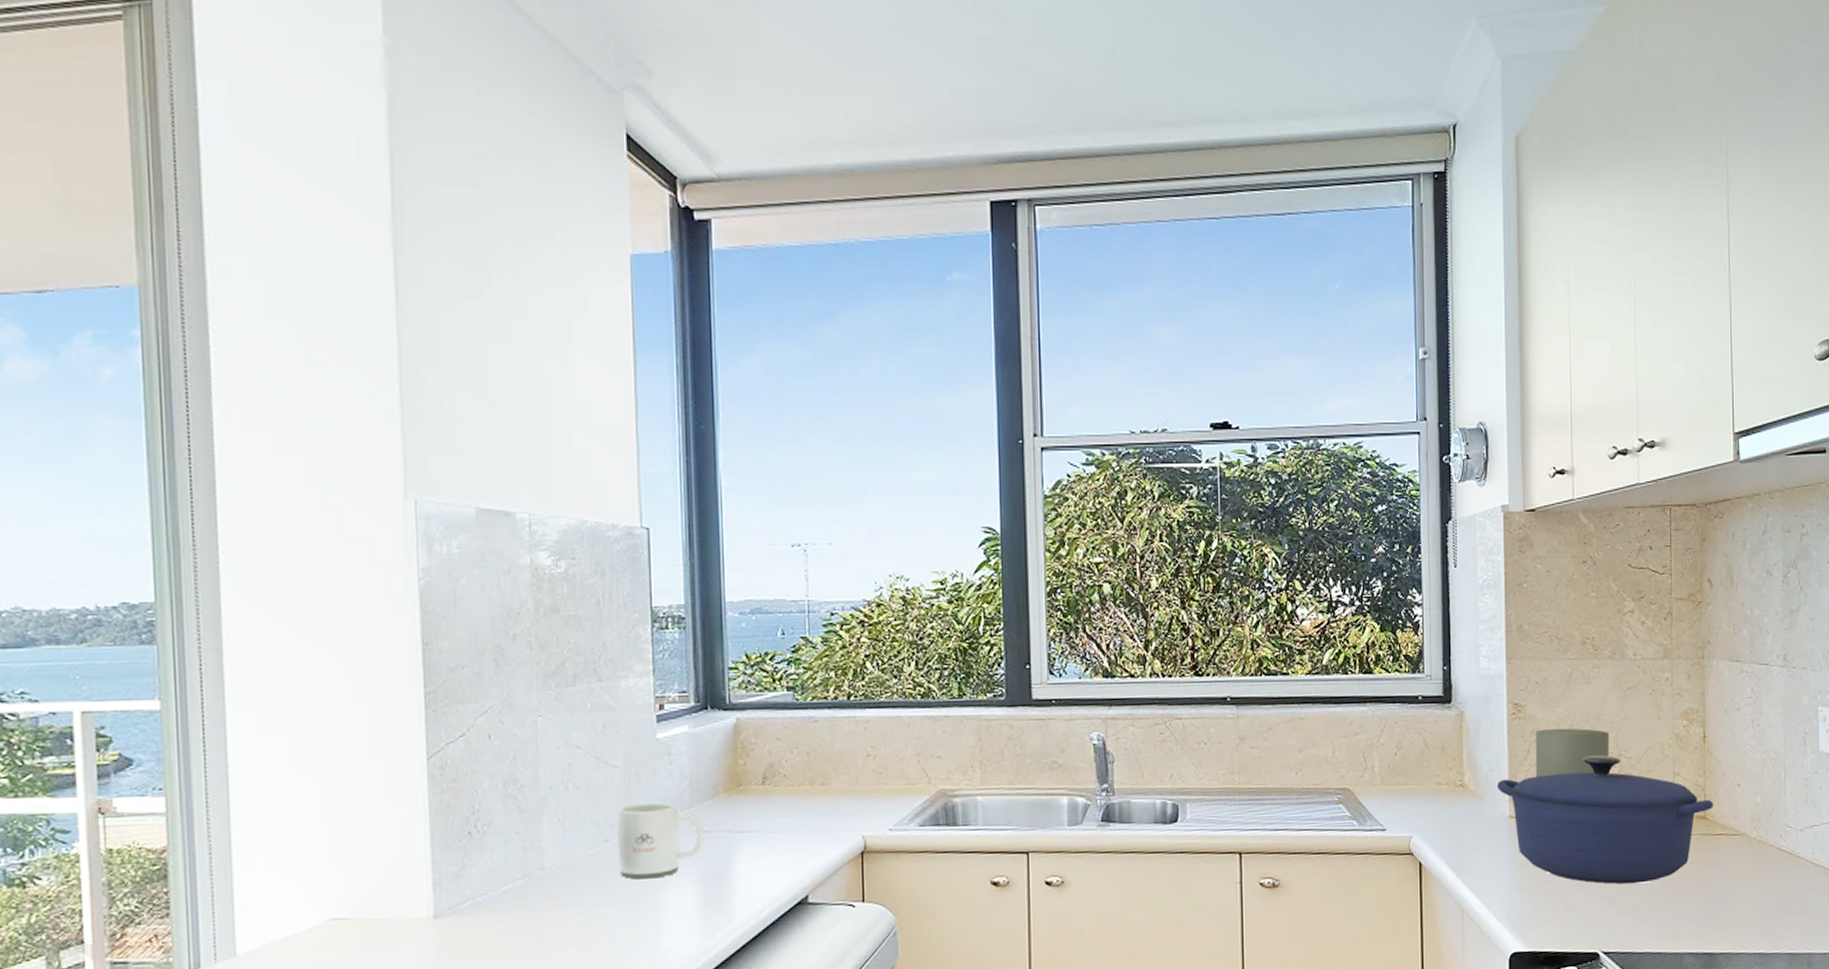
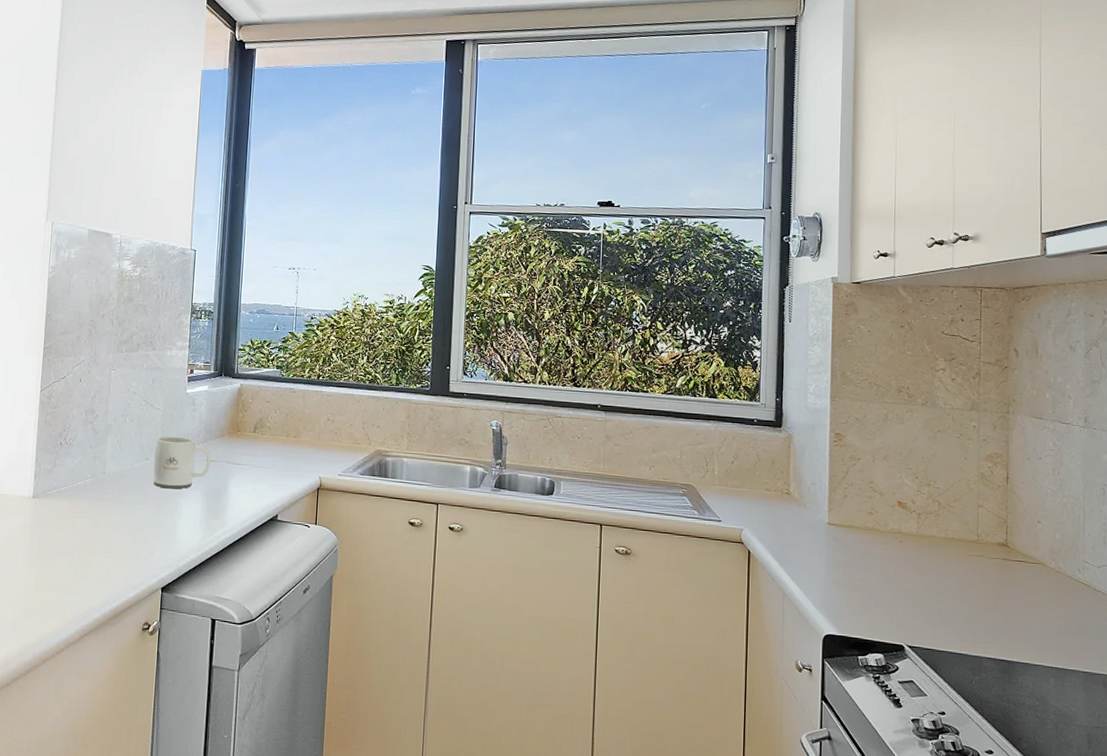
cooking pot: present [1496,755,1713,885] -> none [818,482,1015,593]
canister: present [1535,728,1609,778] -> none [852,456,919,497]

